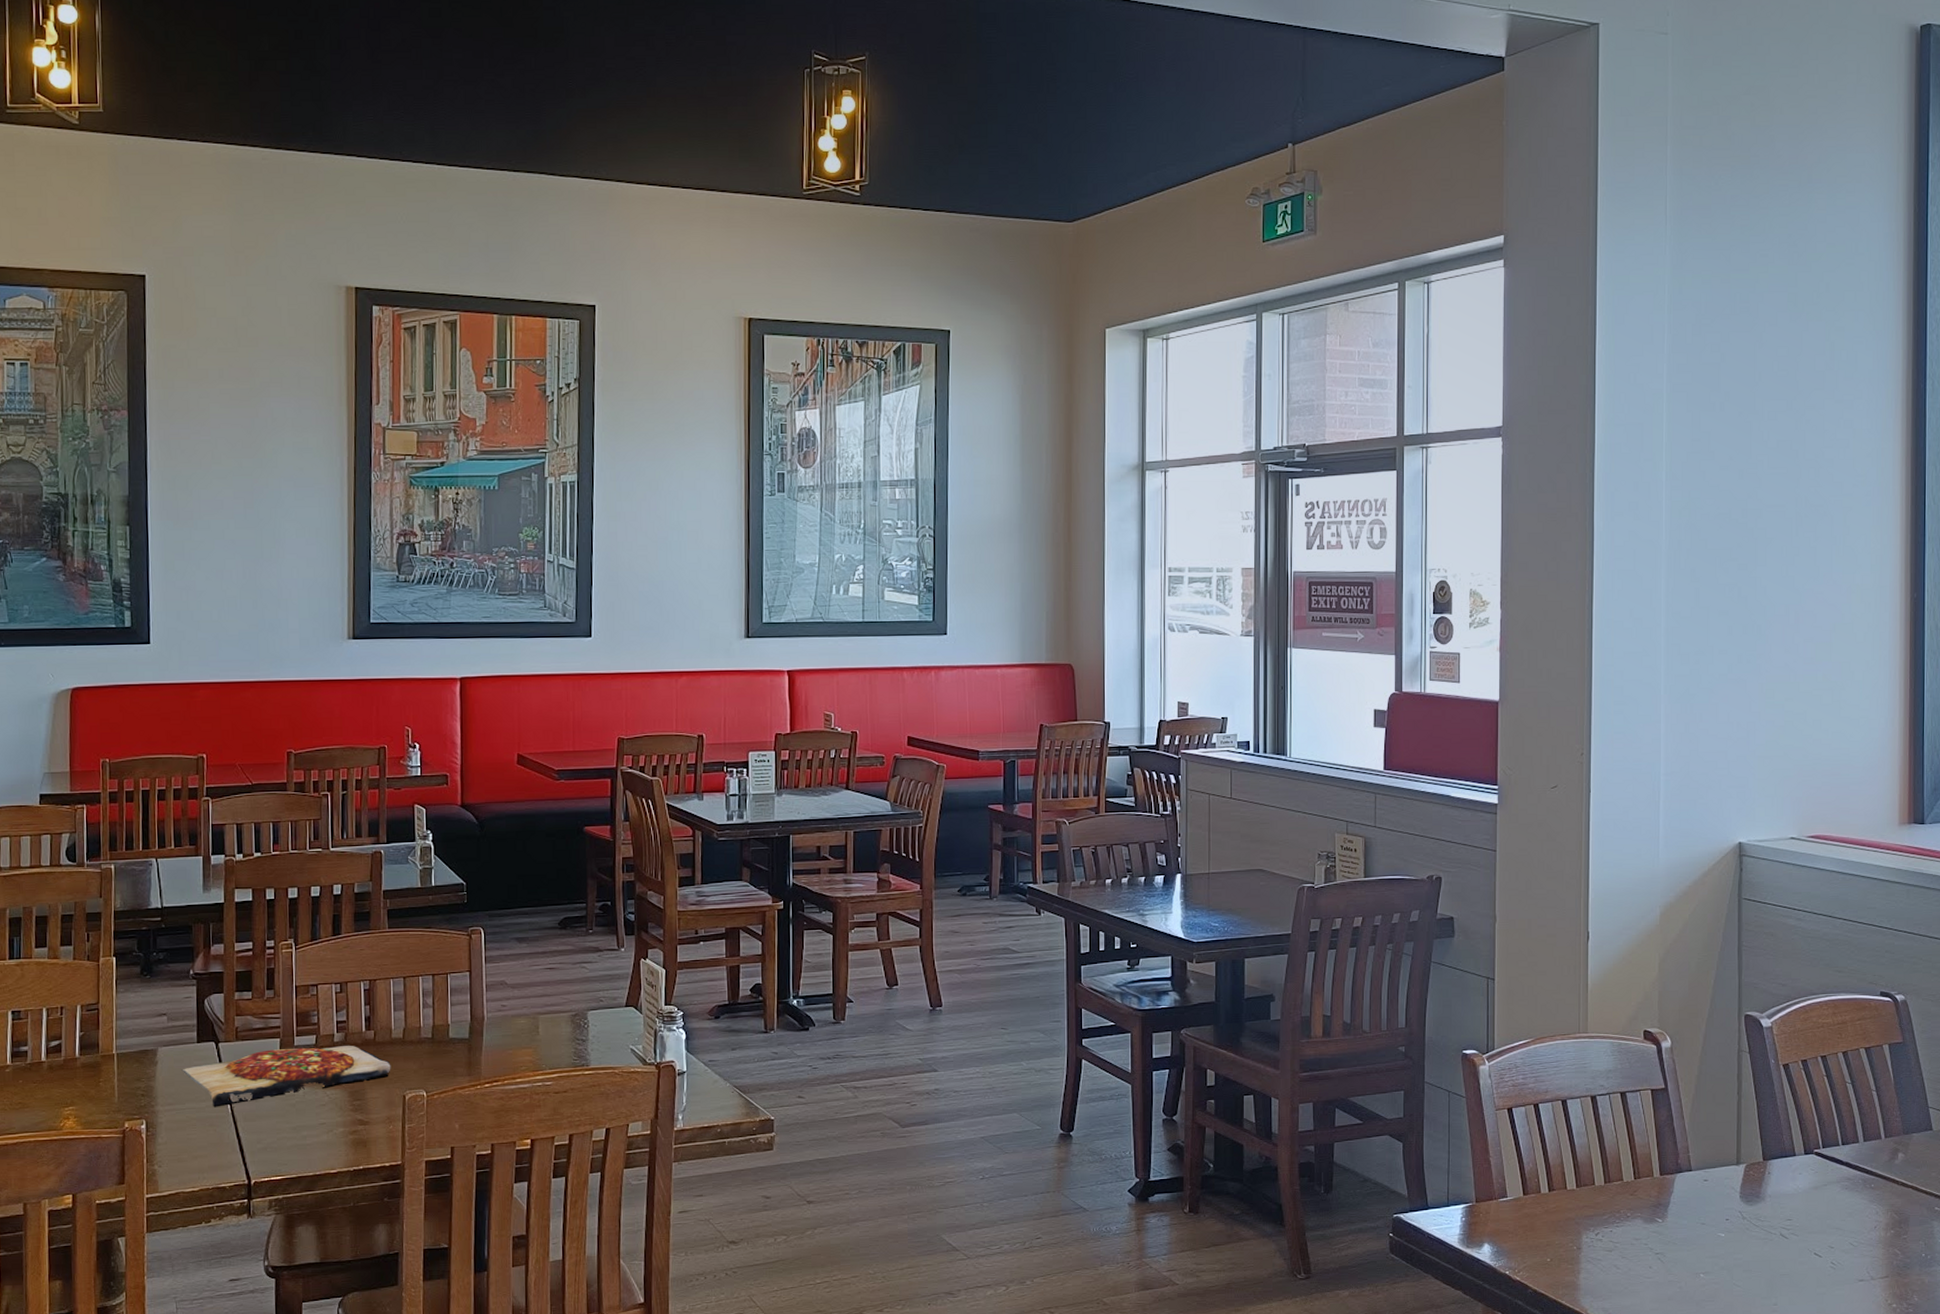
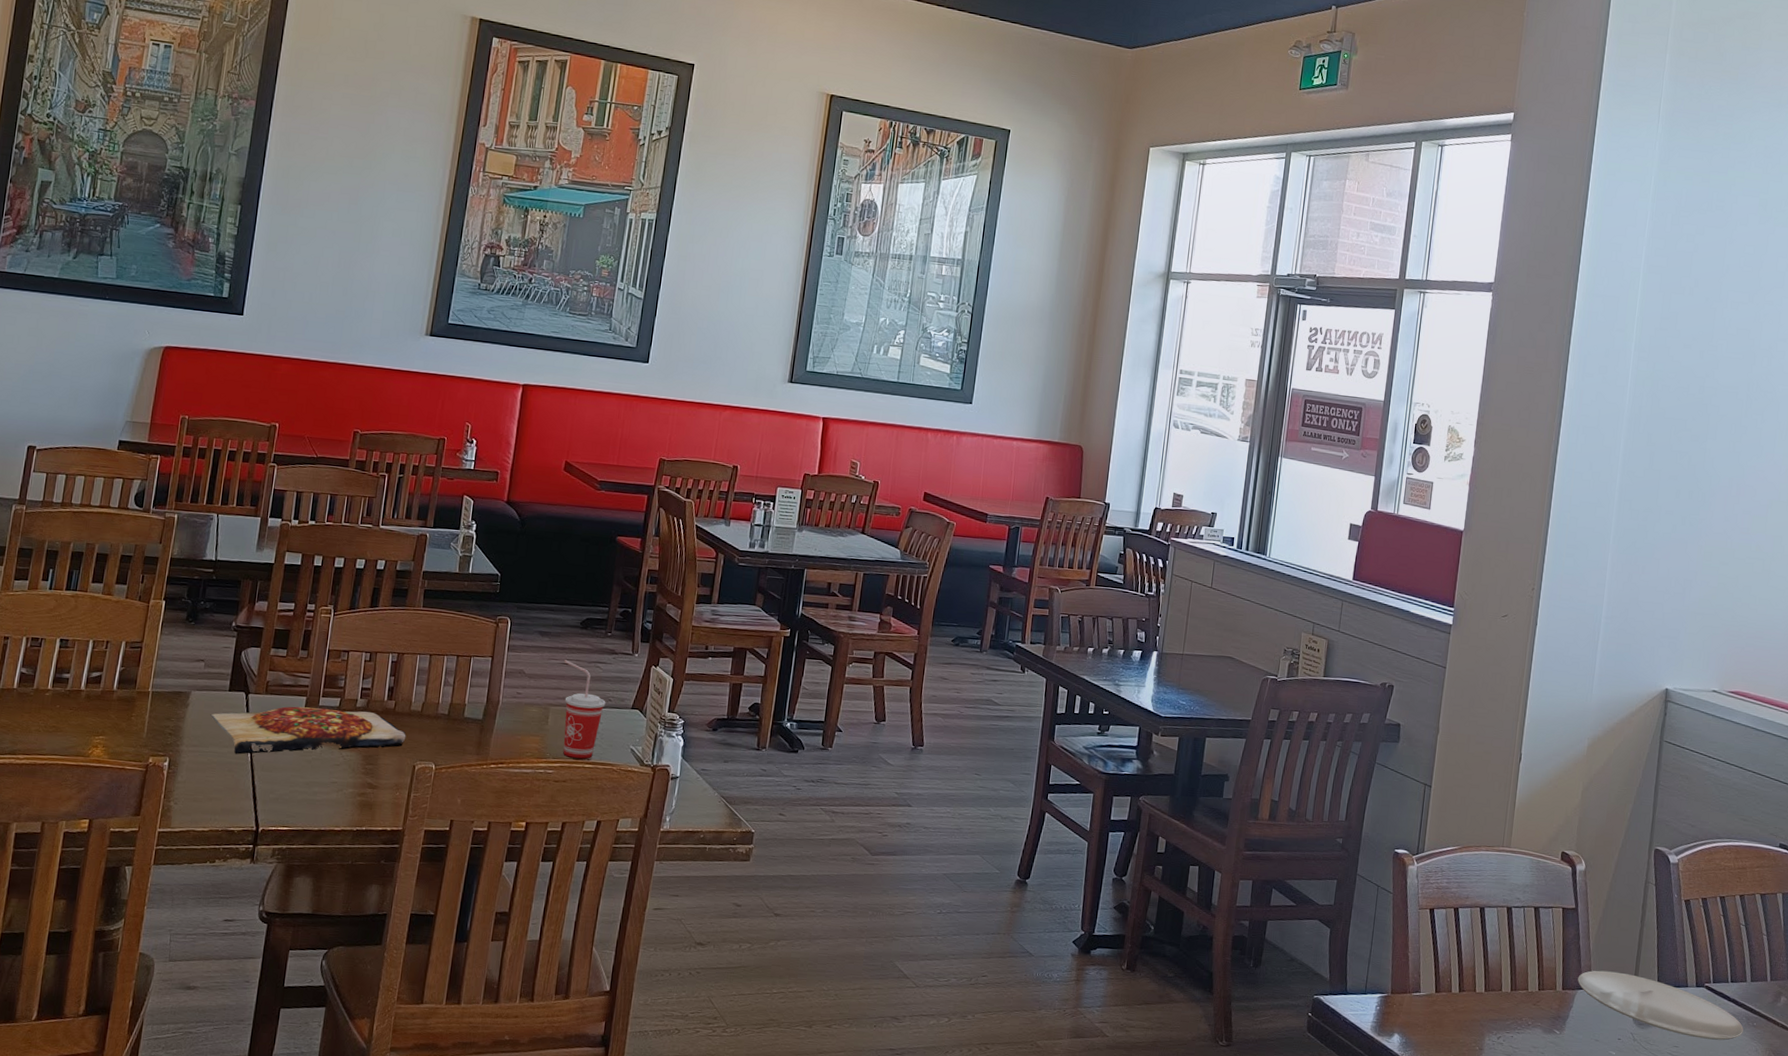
beverage cup: none [547,964,597,1067] -> present [563,660,606,760]
plate: none [1676,1149,1861,1208] -> present [1577,970,1744,1041]

